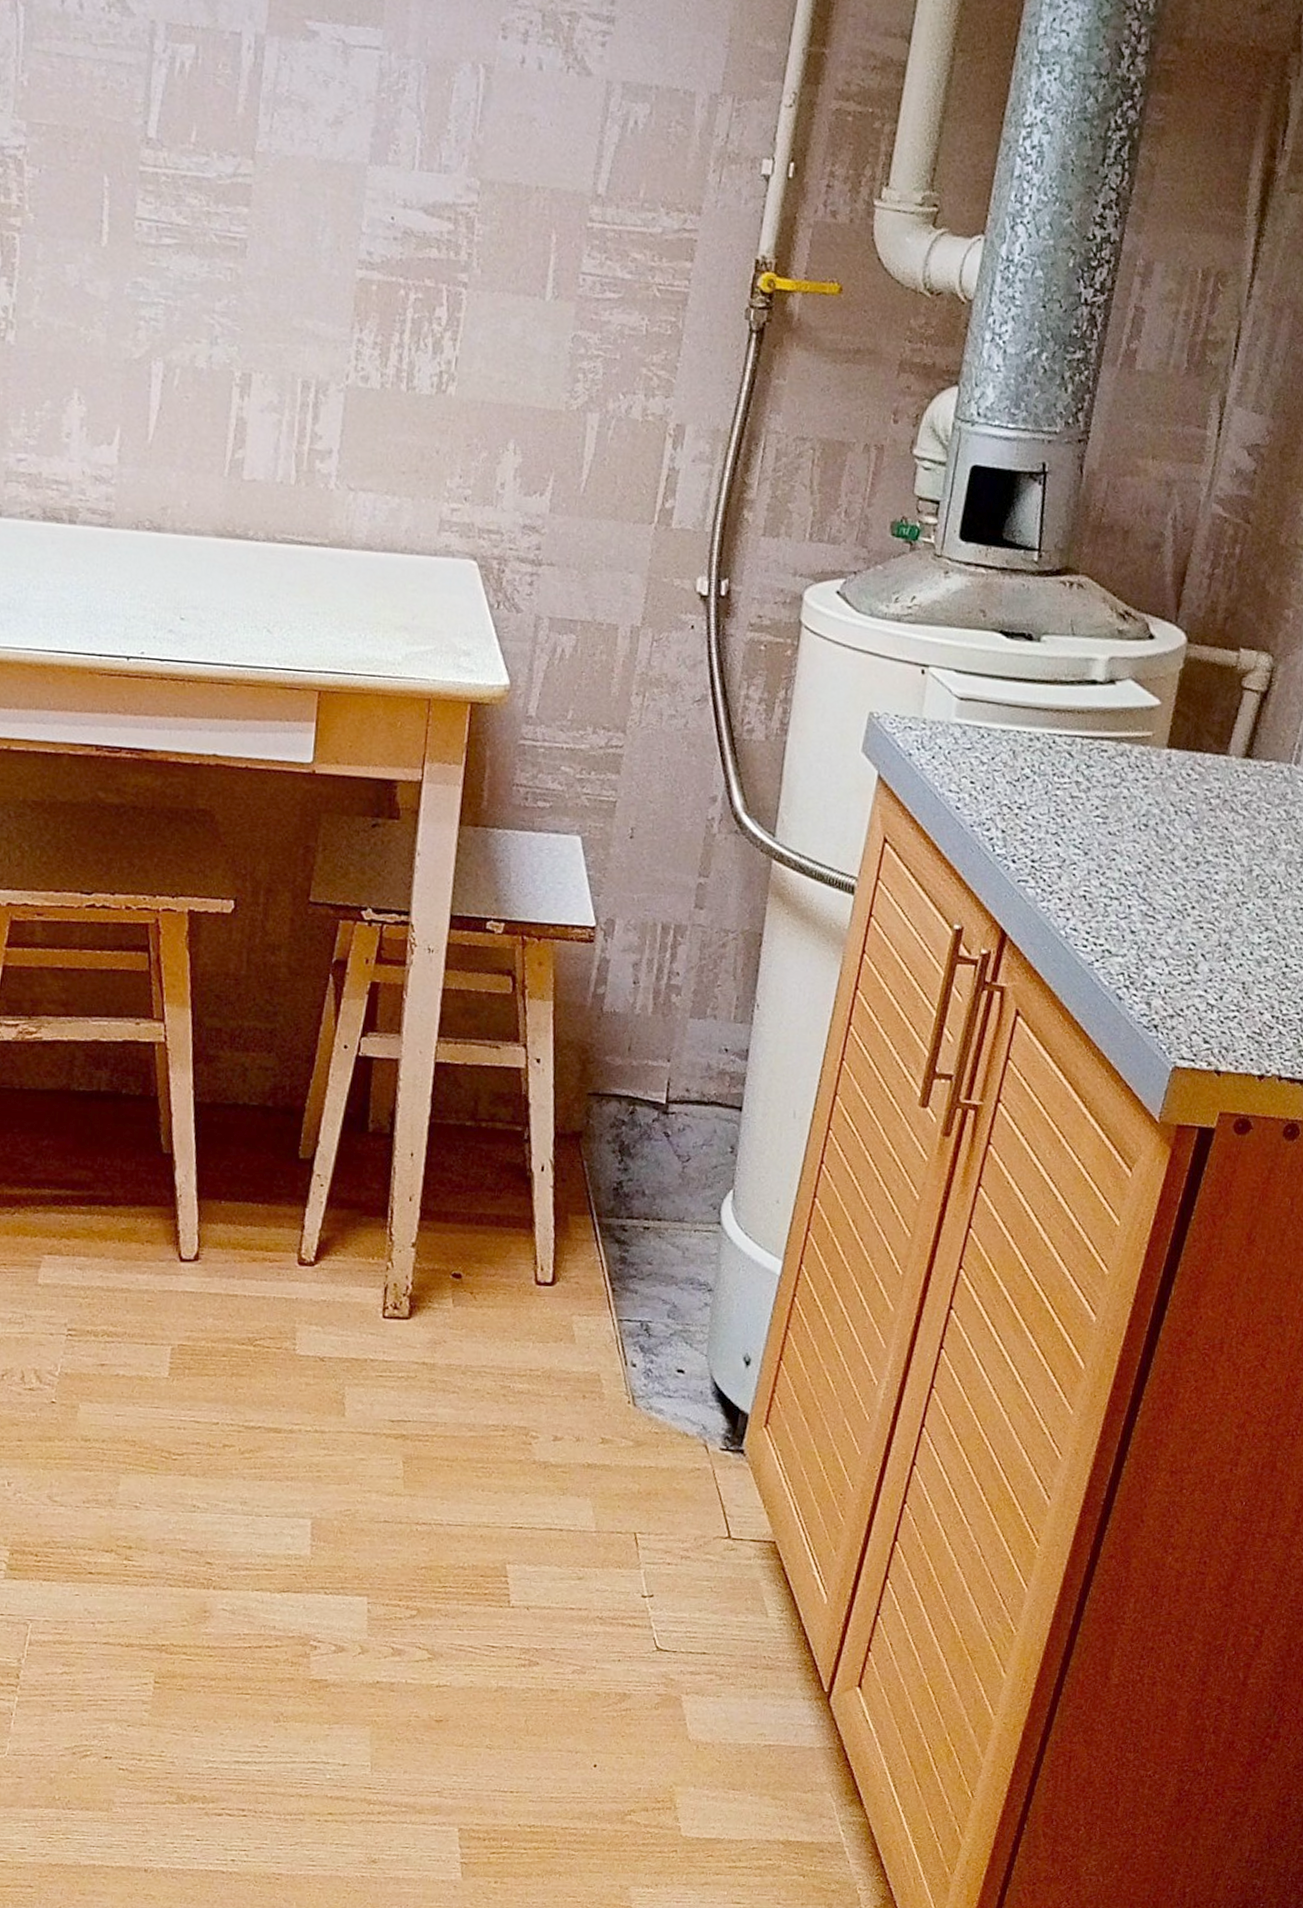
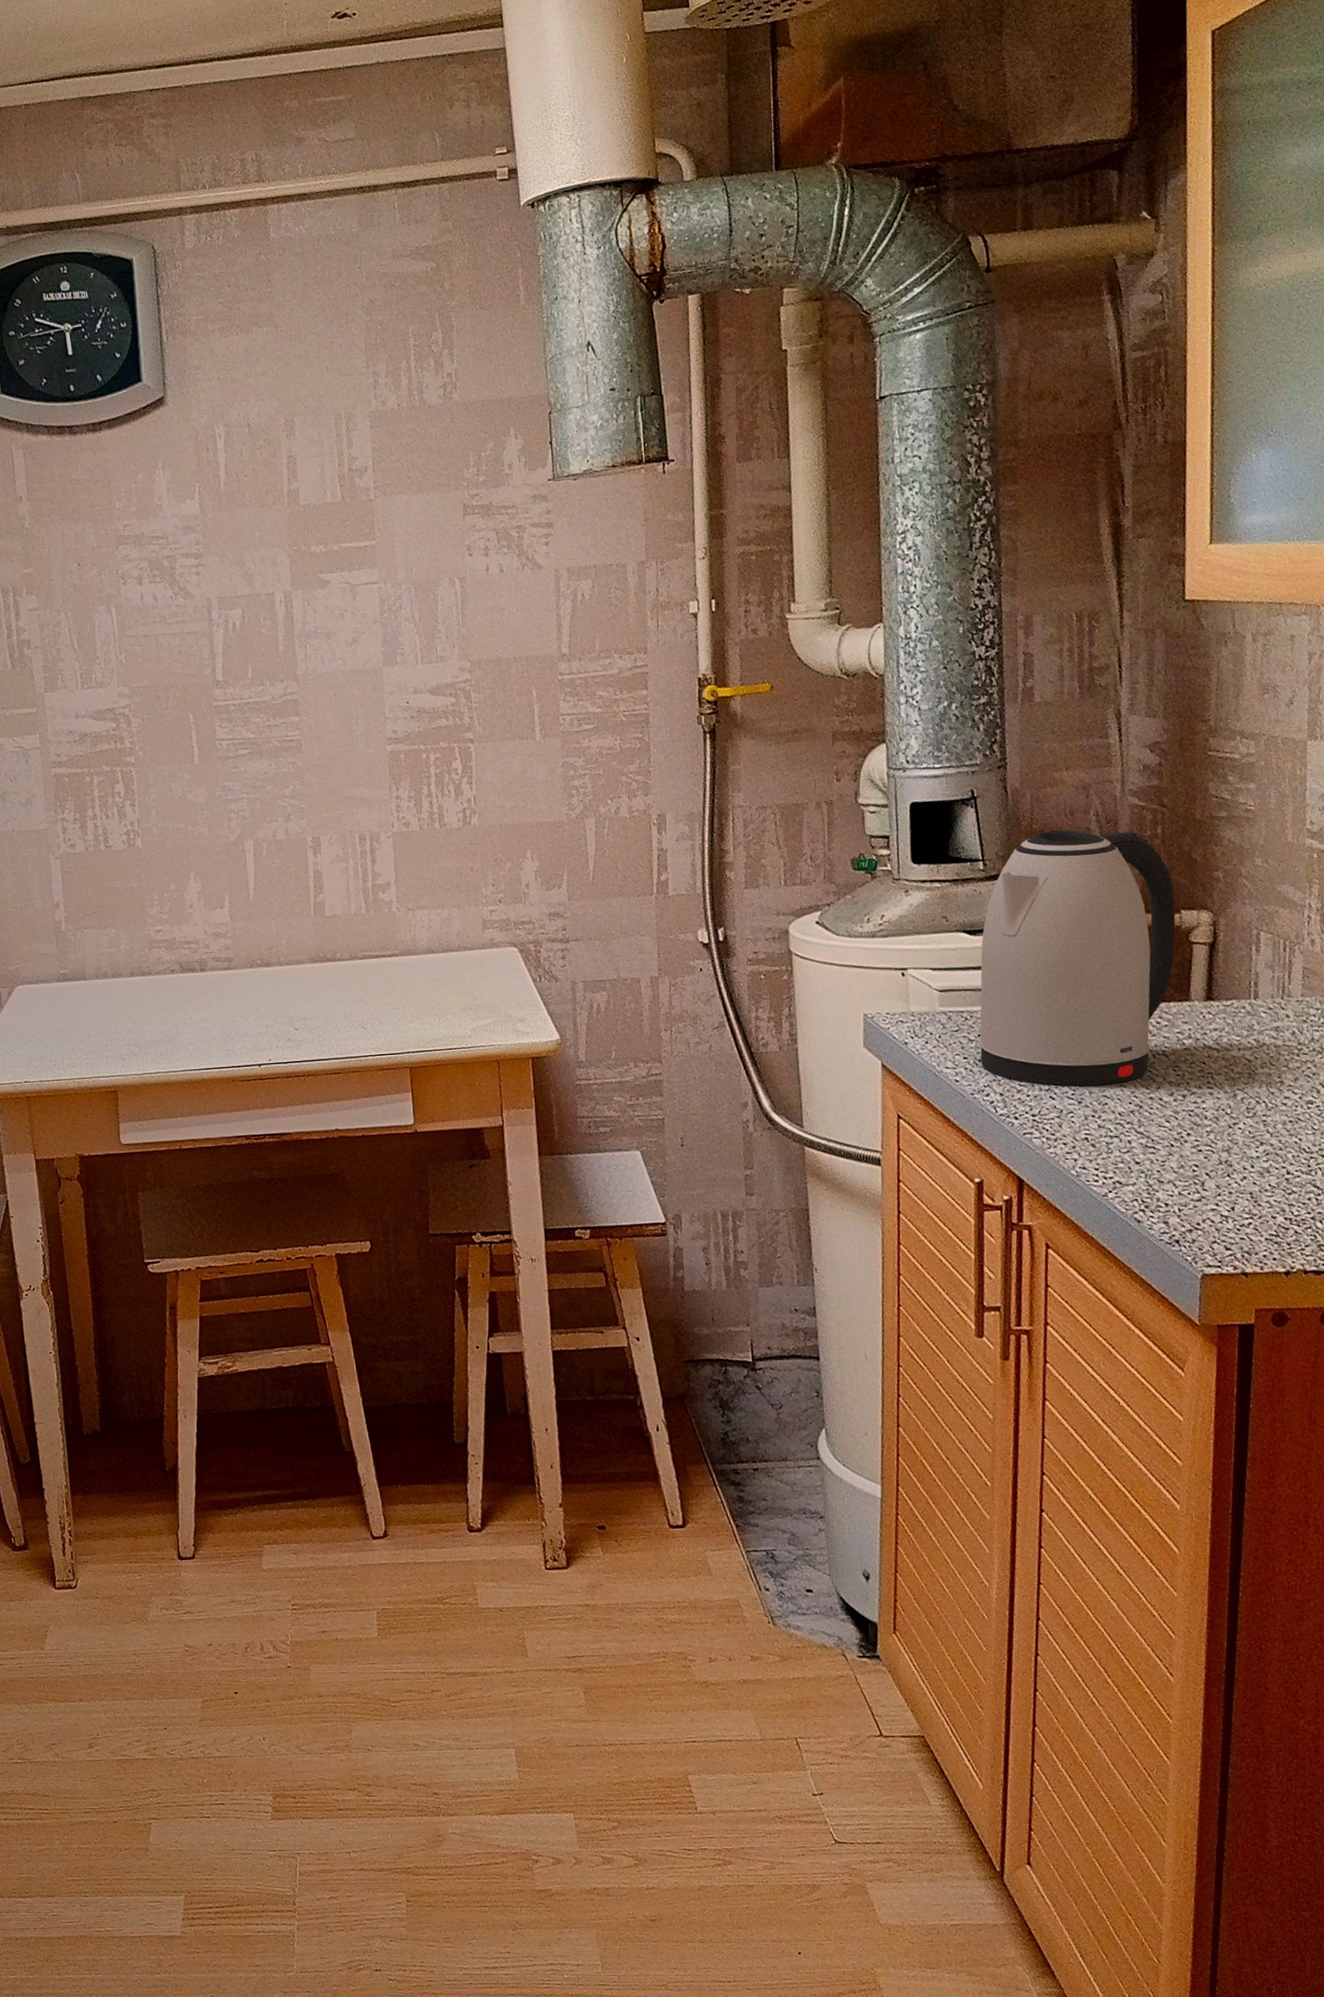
kettle: none [988,528,1239,838] -> present [979,829,1176,1087]

